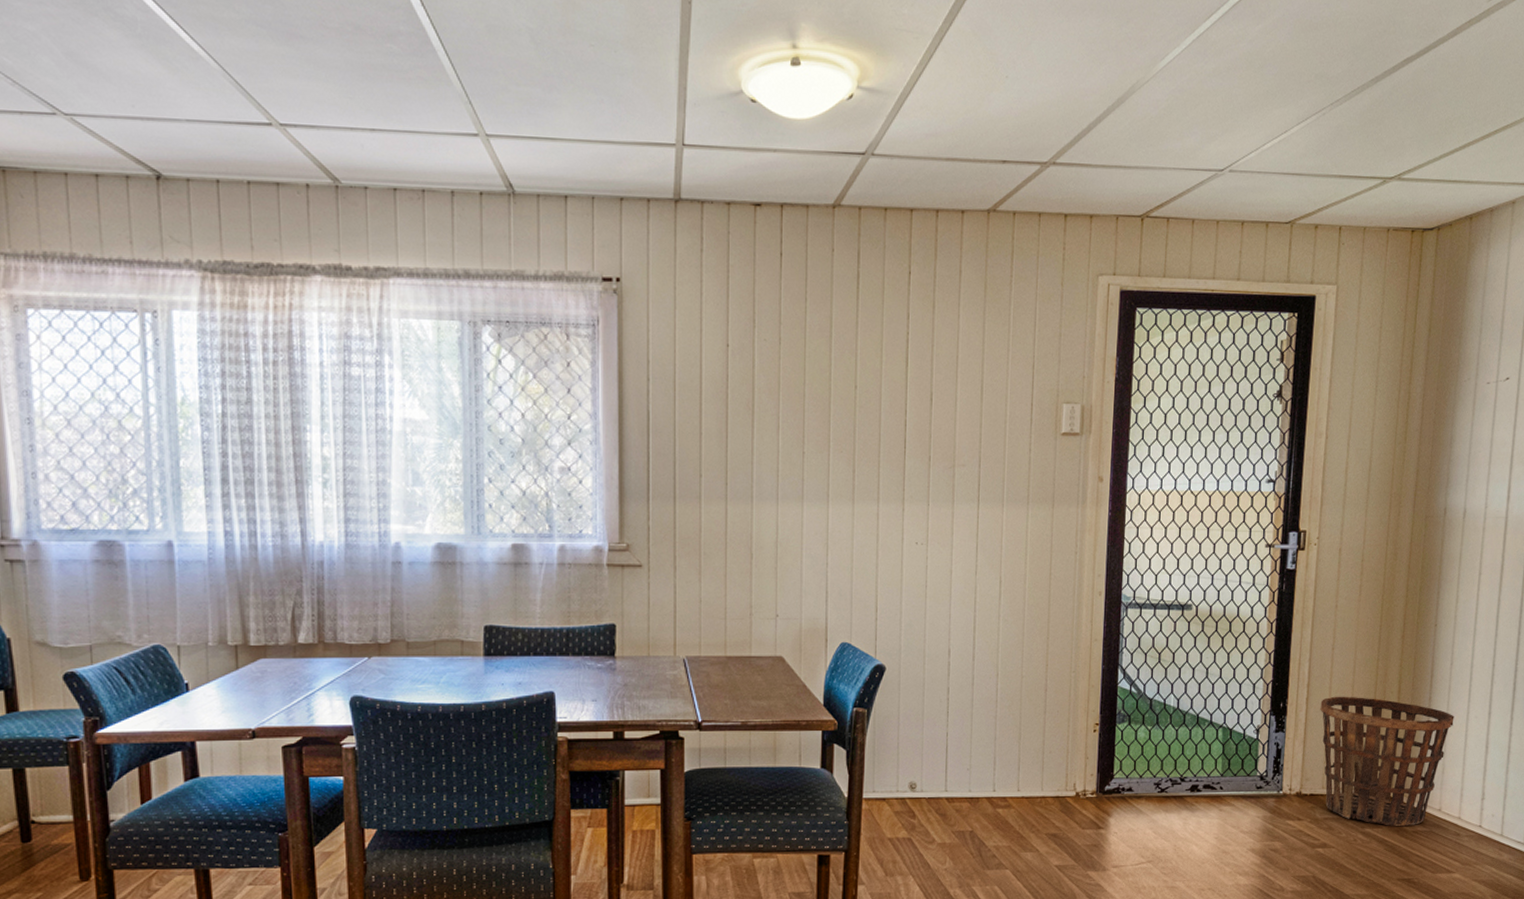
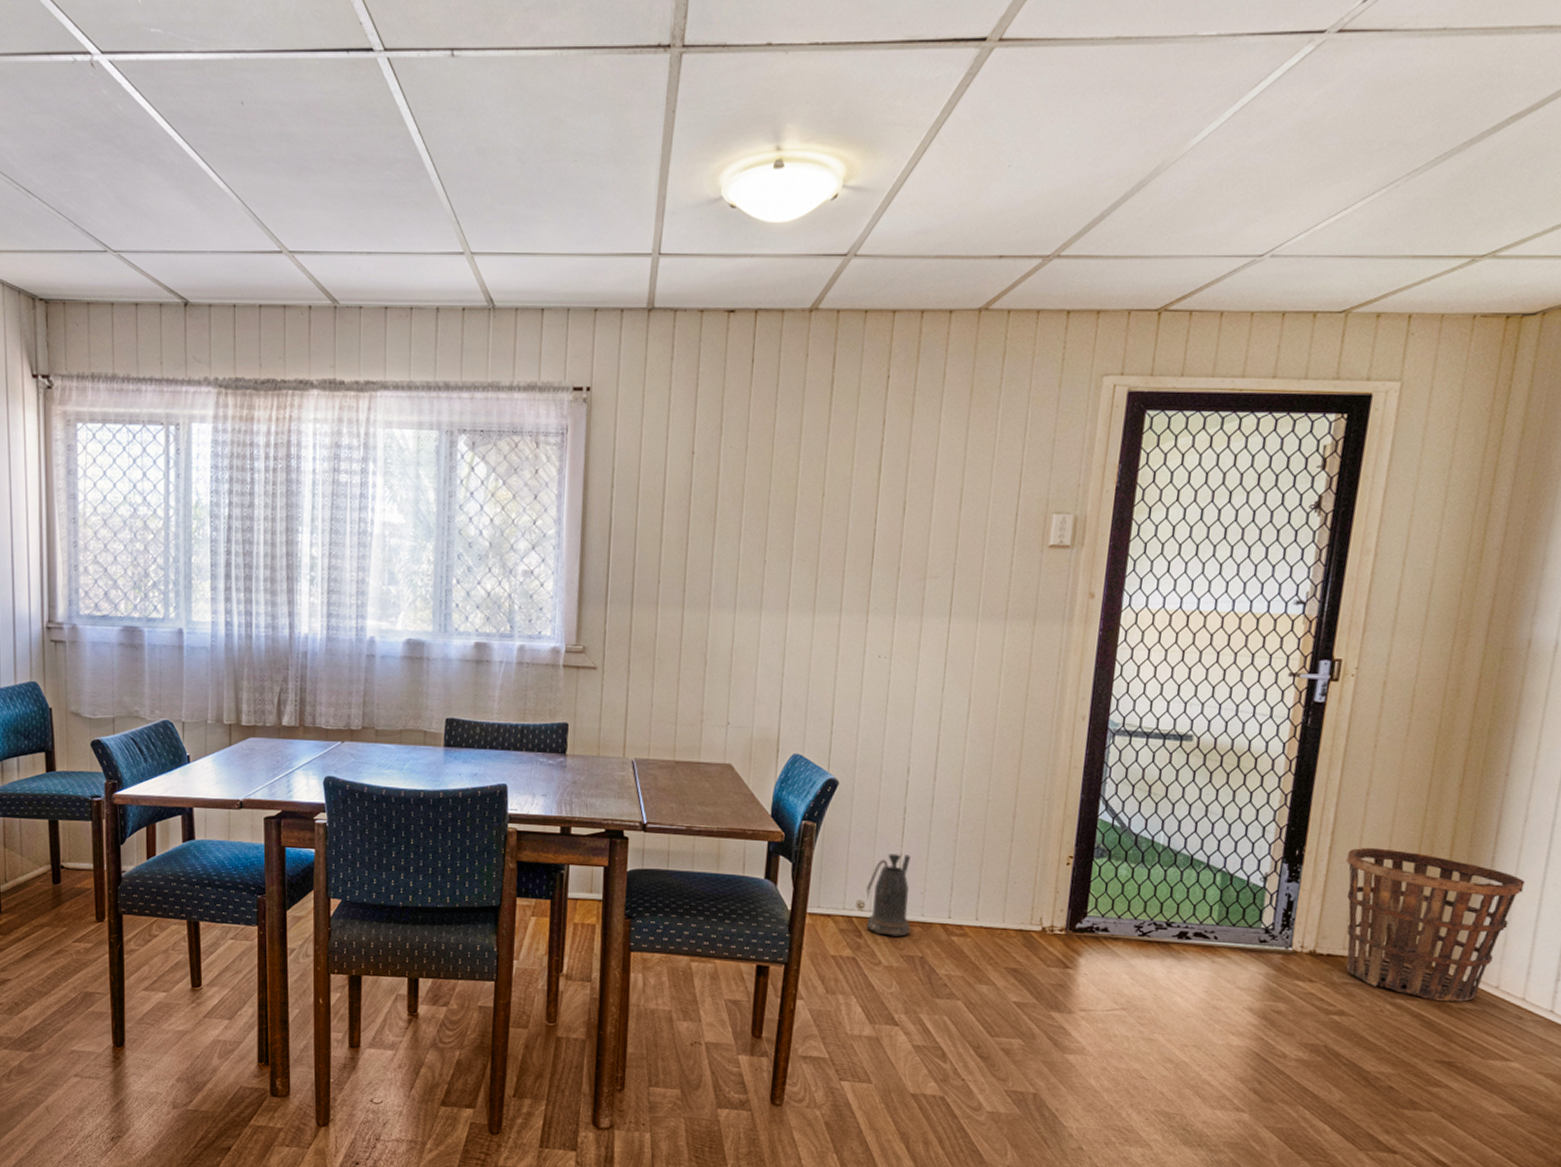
watering can: none [917,734,960,814] -> present [866,854,911,937]

